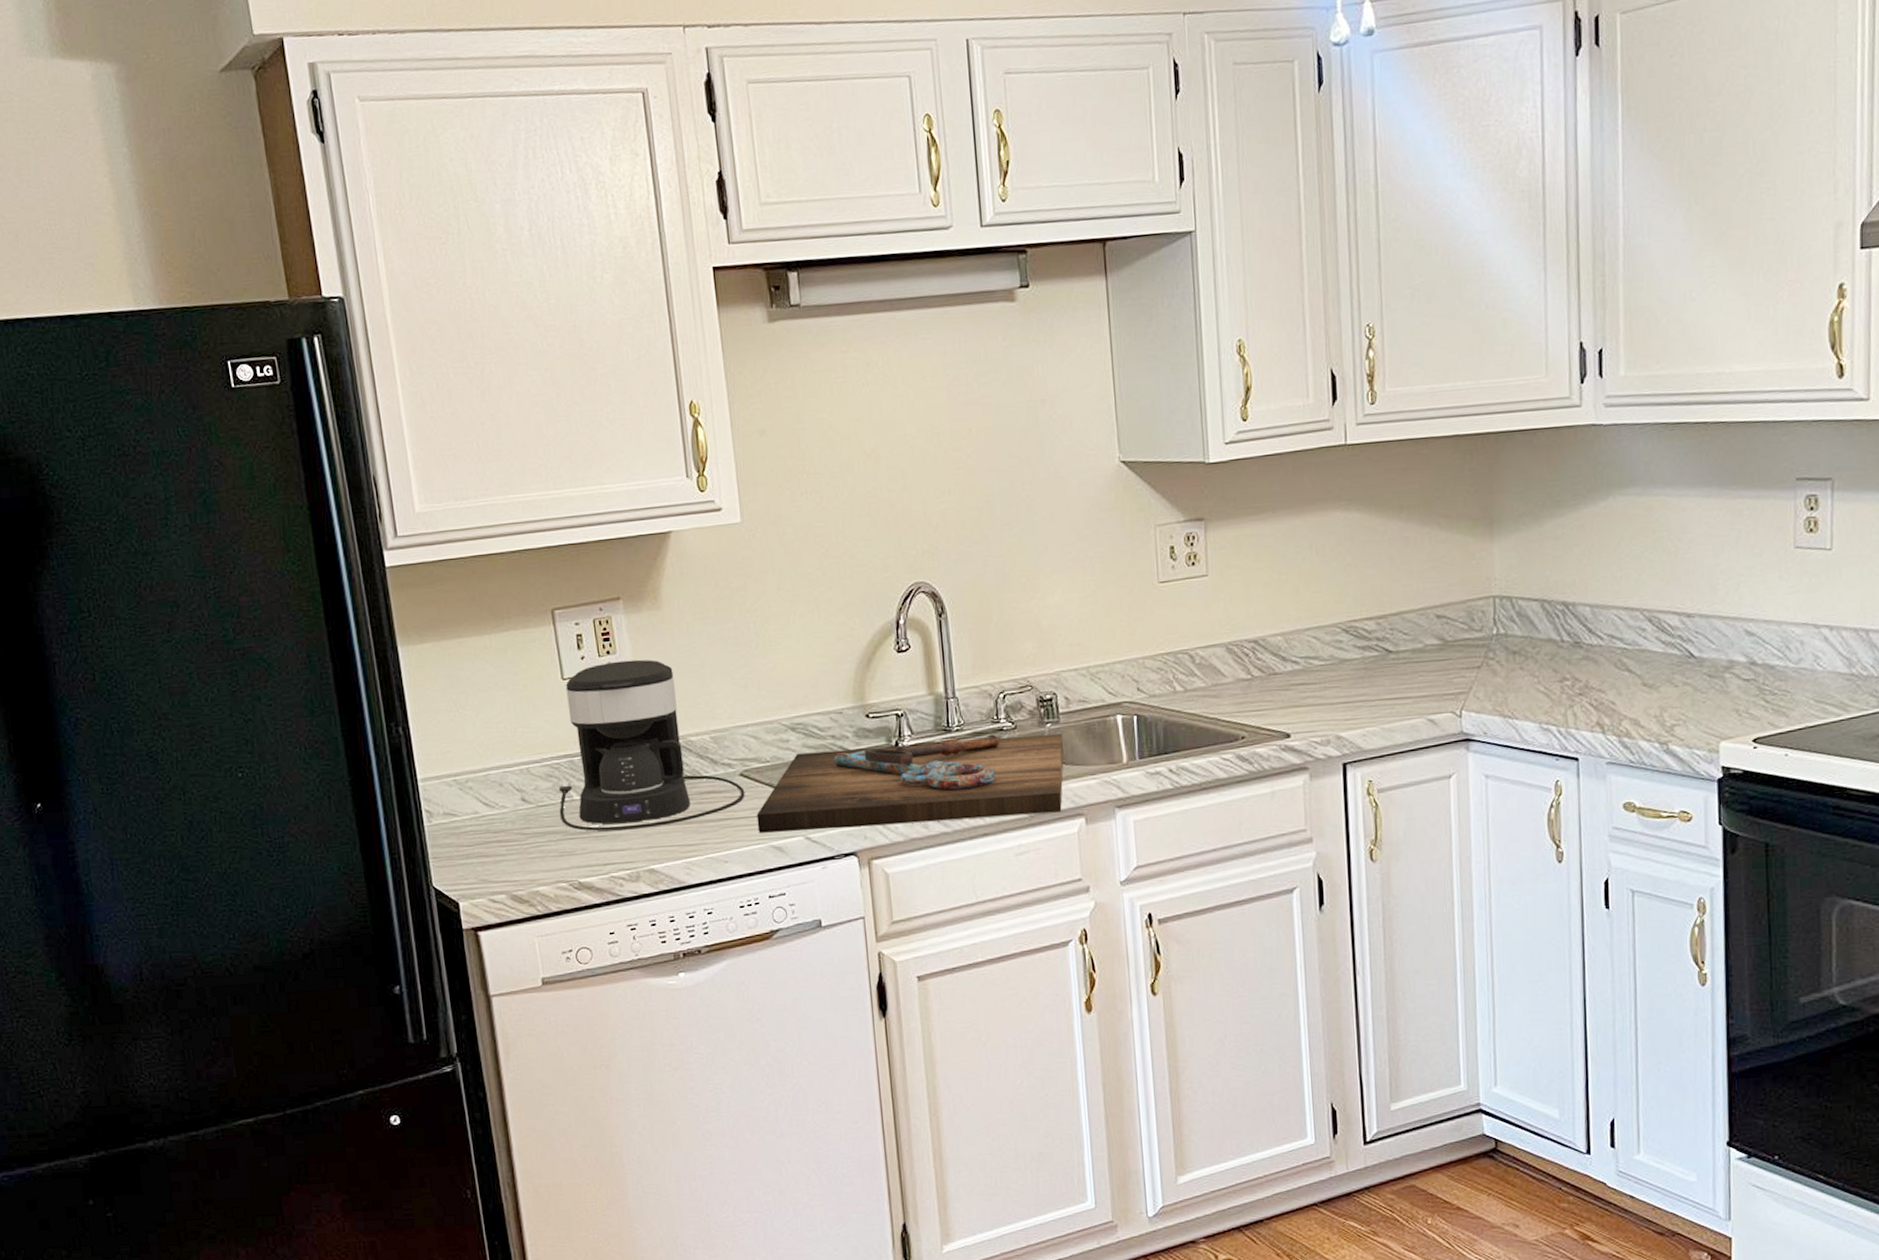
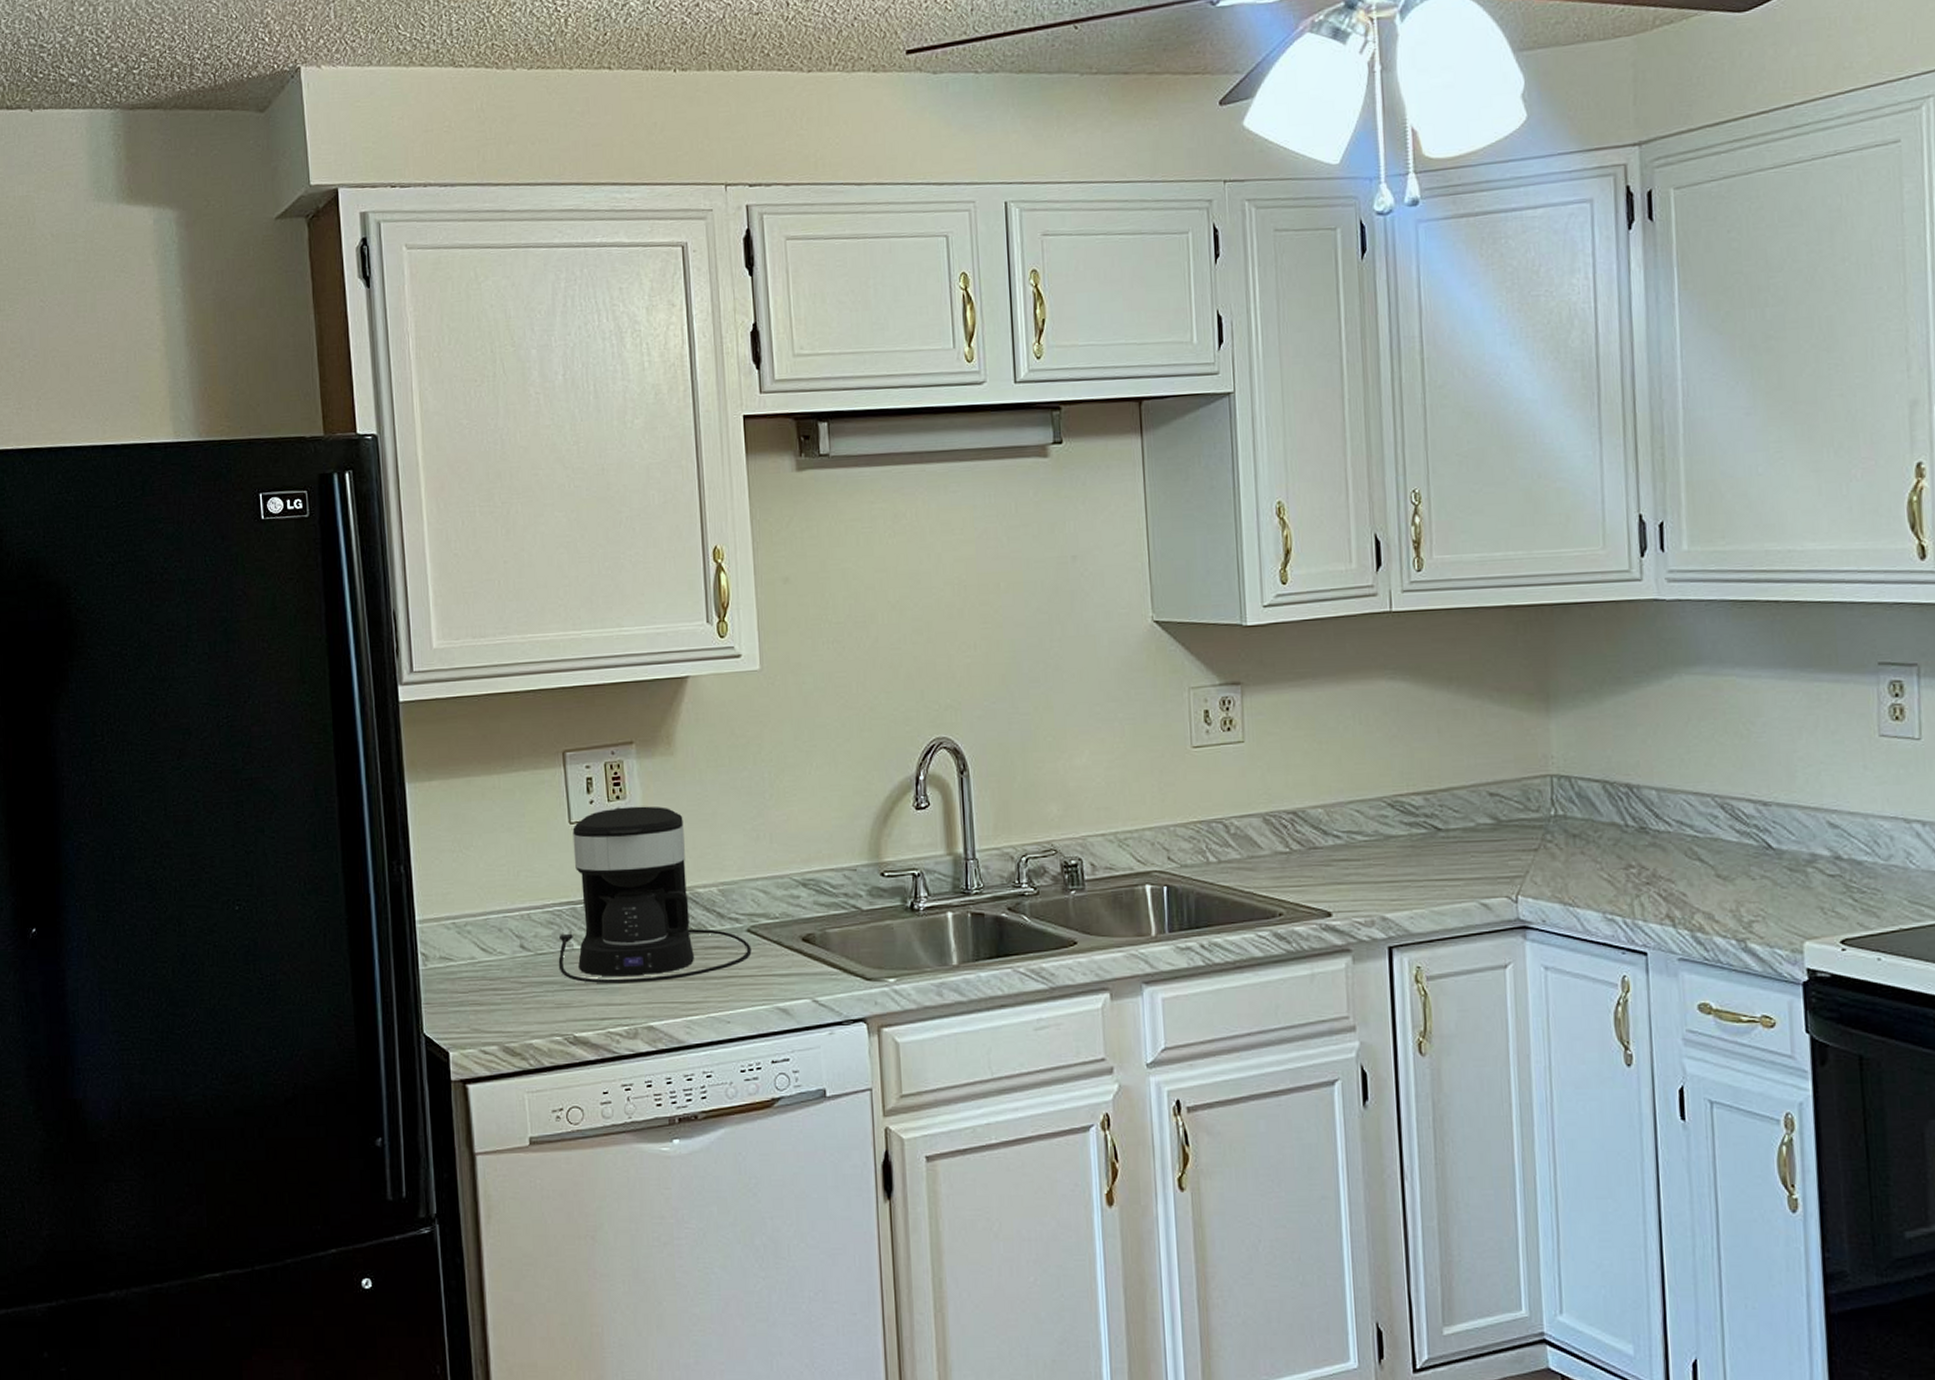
cutting board: present [756,734,1064,834] -> none [762,899,1088,994]

